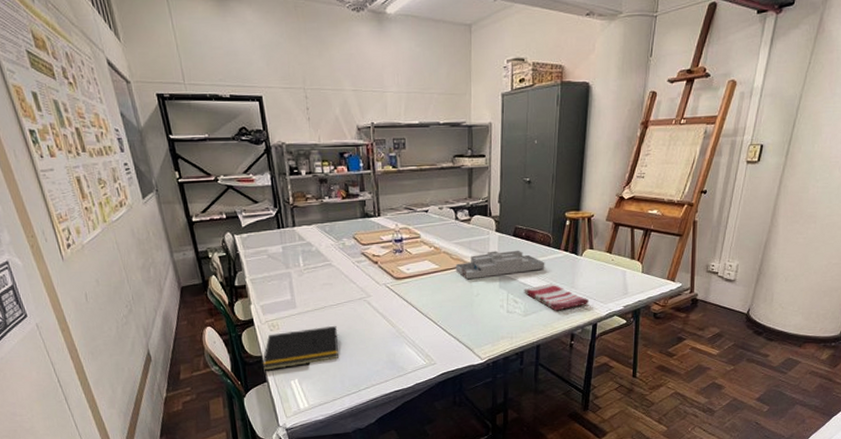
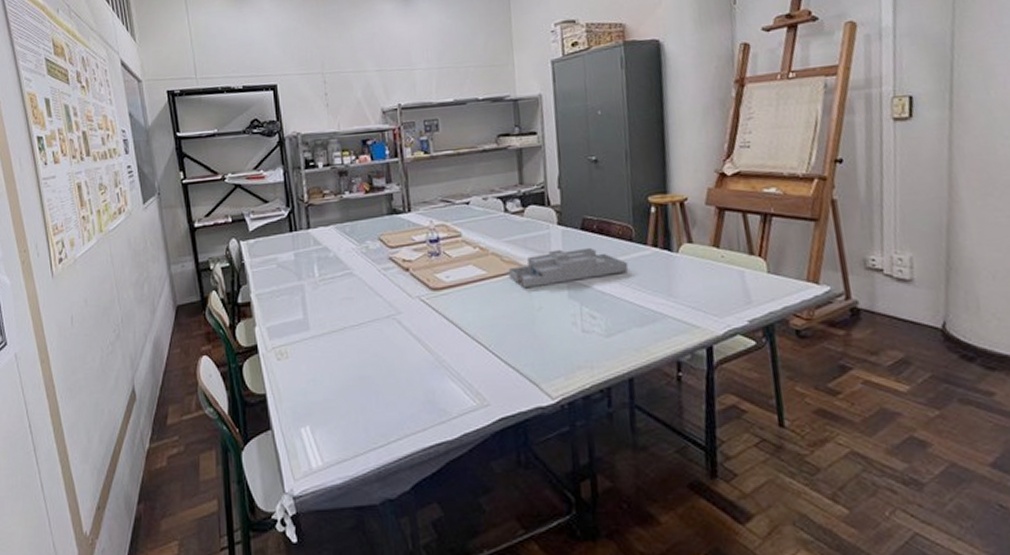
notepad: present [262,325,338,371] -> none [266,352,361,414]
dish towel: present [524,284,590,311] -> none [602,291,698,329]

